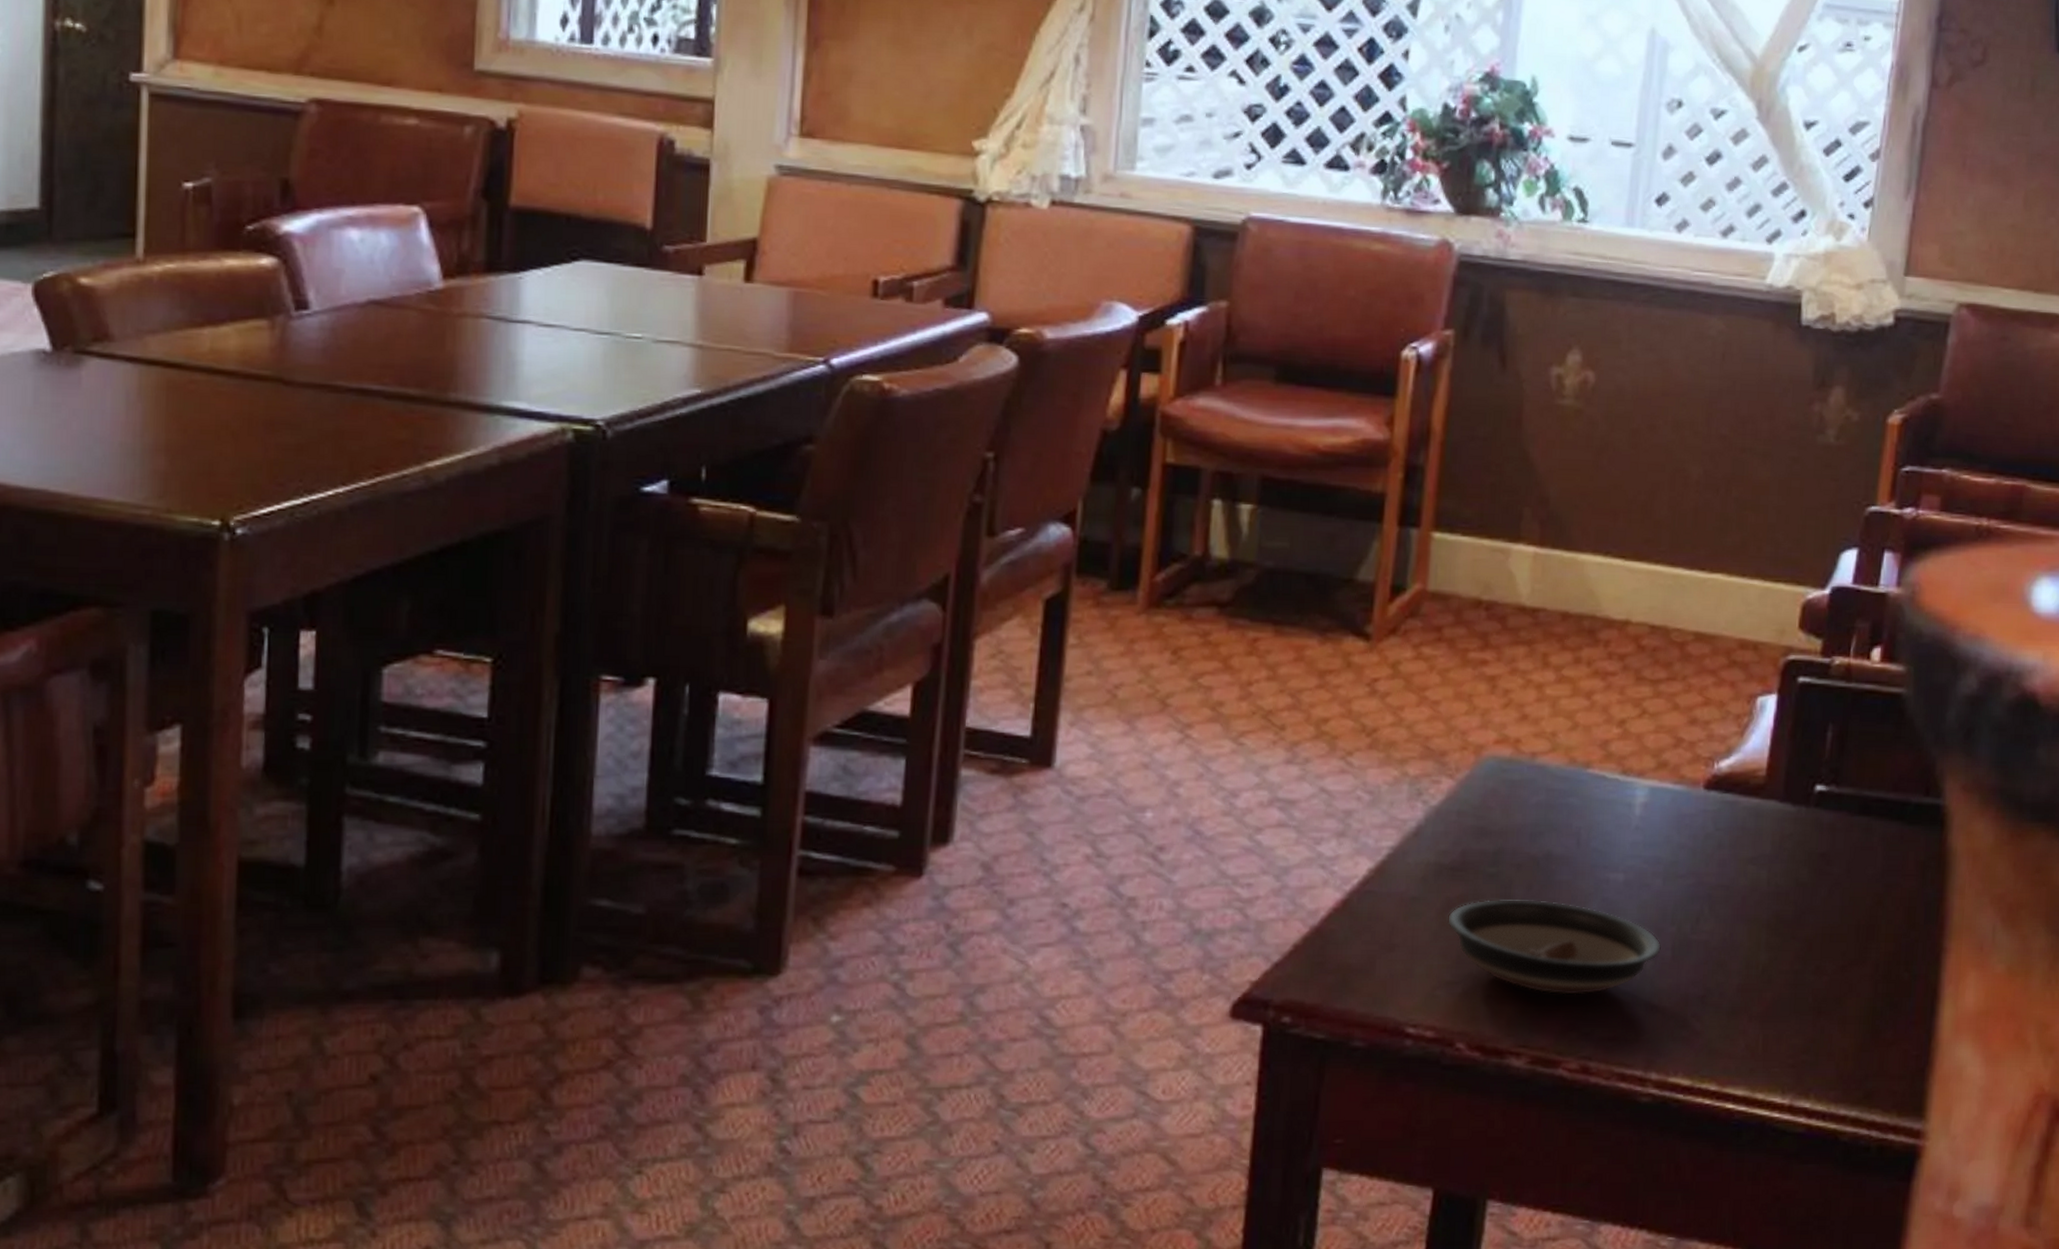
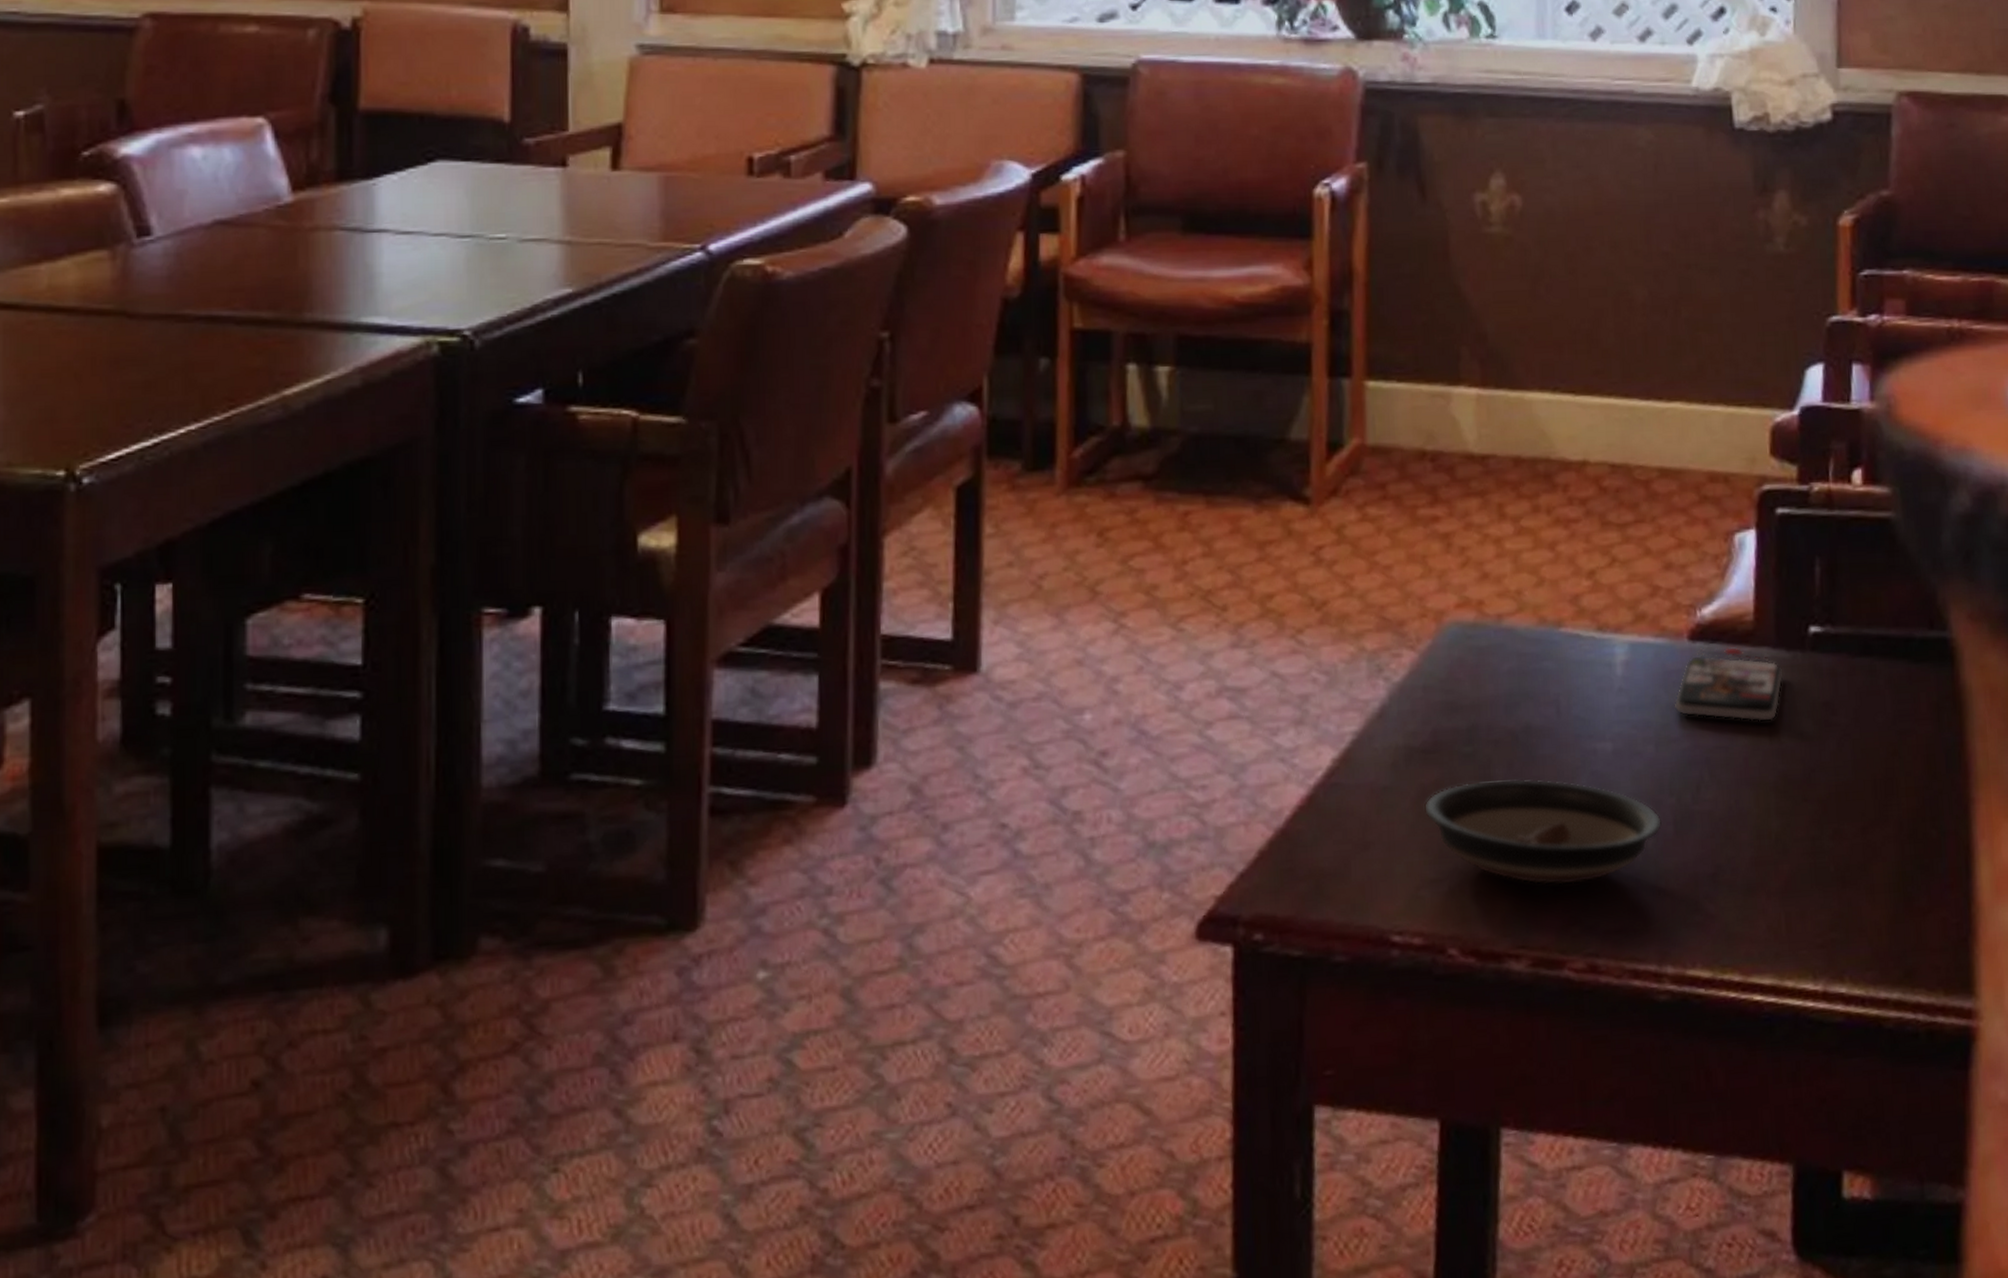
smartphone: none [1684,797,1787,867] -> present [1674,646,1784,723]

